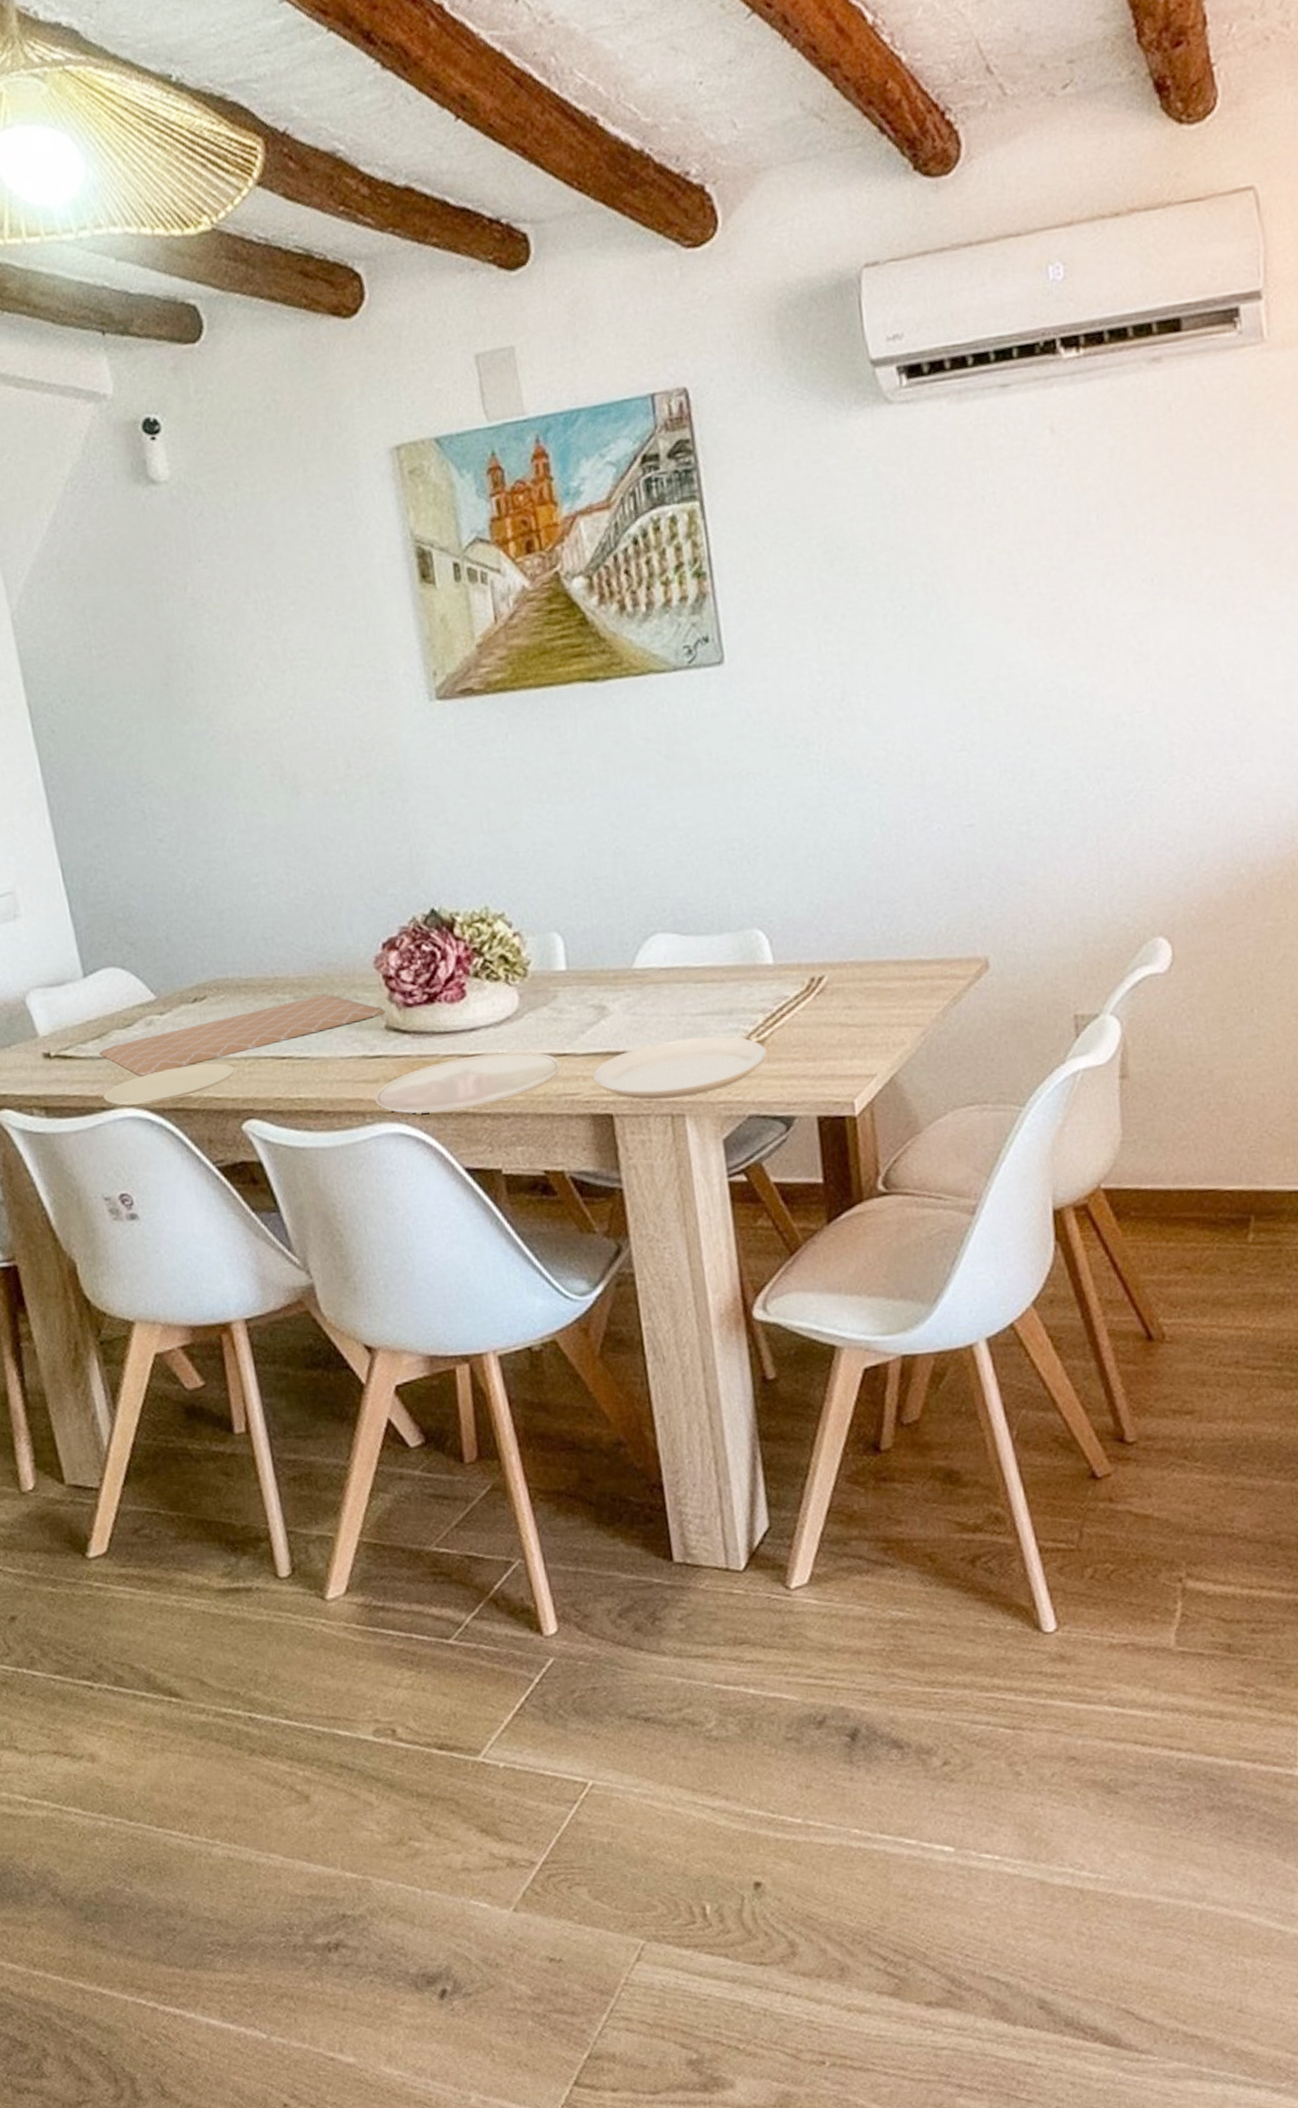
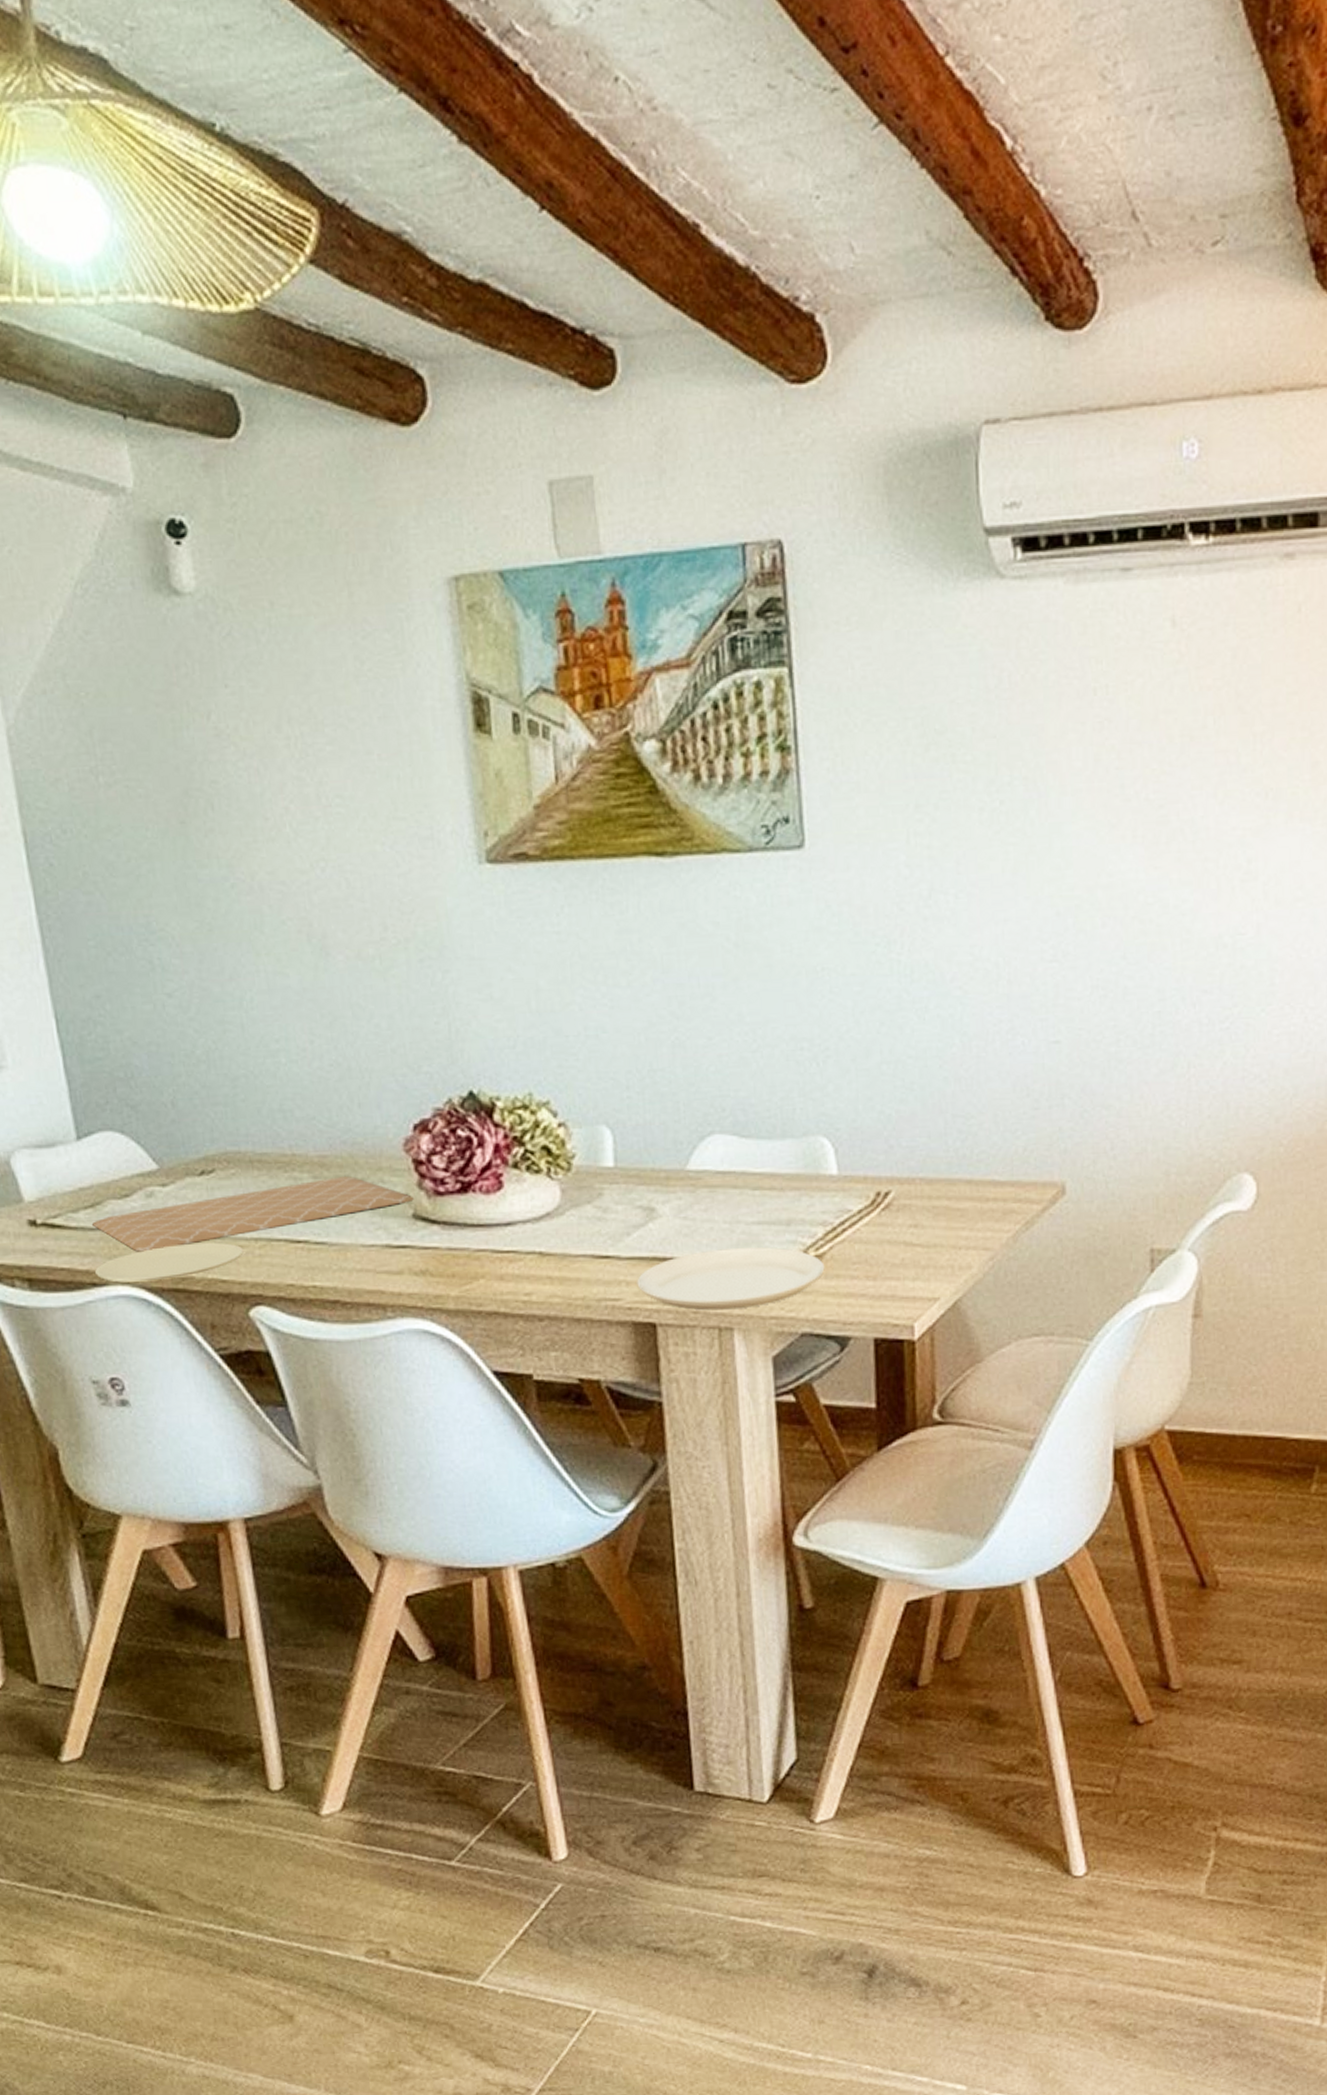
plate: present [374,1051,561,1114] -> none [396,1250,603,1311]

